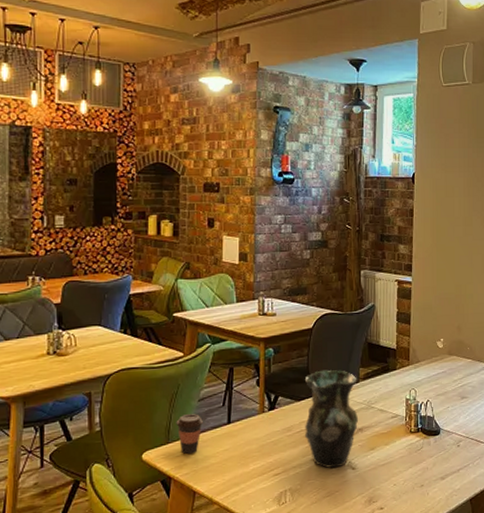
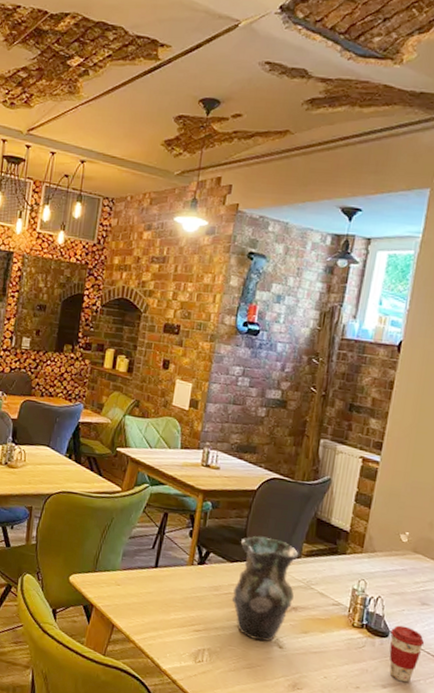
coffee cup: present [176,414,204,455] -> none [105,548,132,588]
coffee cup: none [441,421,468,470] -> present [389,625,425,683]

